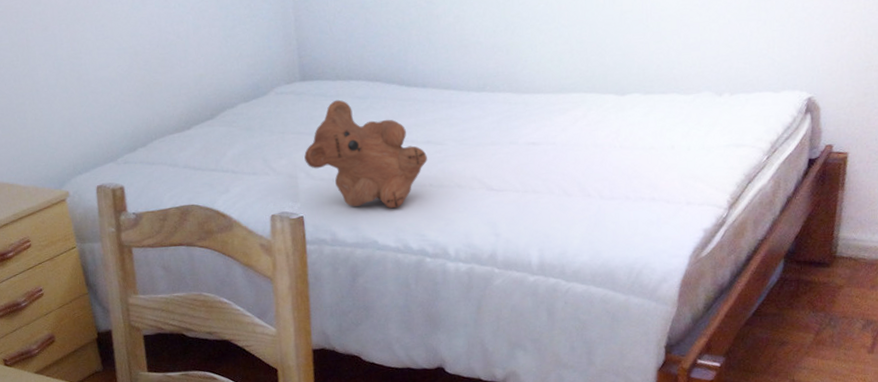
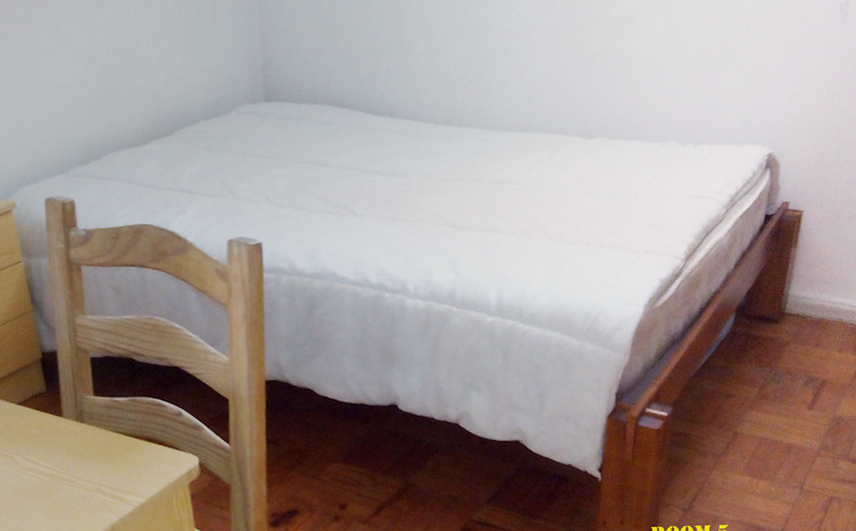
teddy bear: present [304,99,427,209] -> none [265,123,391,241]

